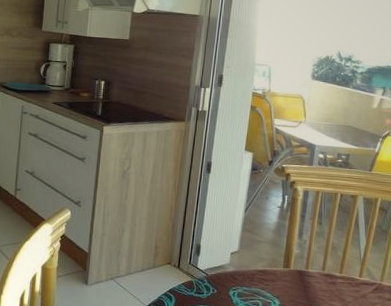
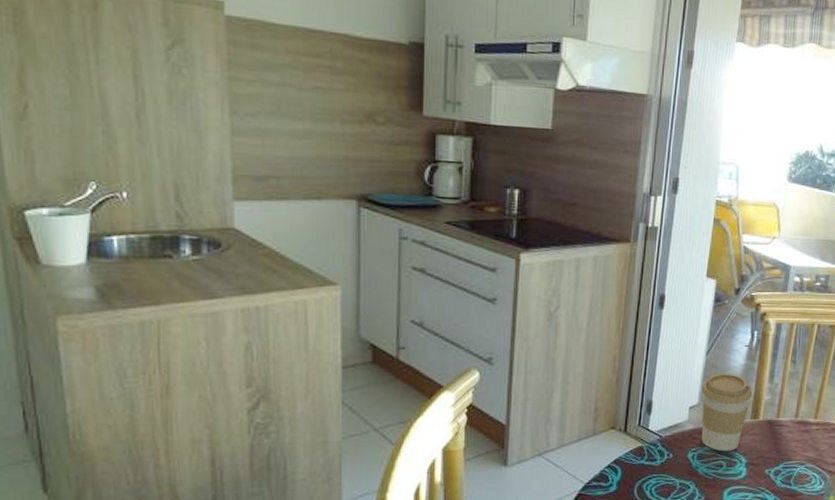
coffee cup: none [240,228,284,293] -> present [701,374,753,452]

